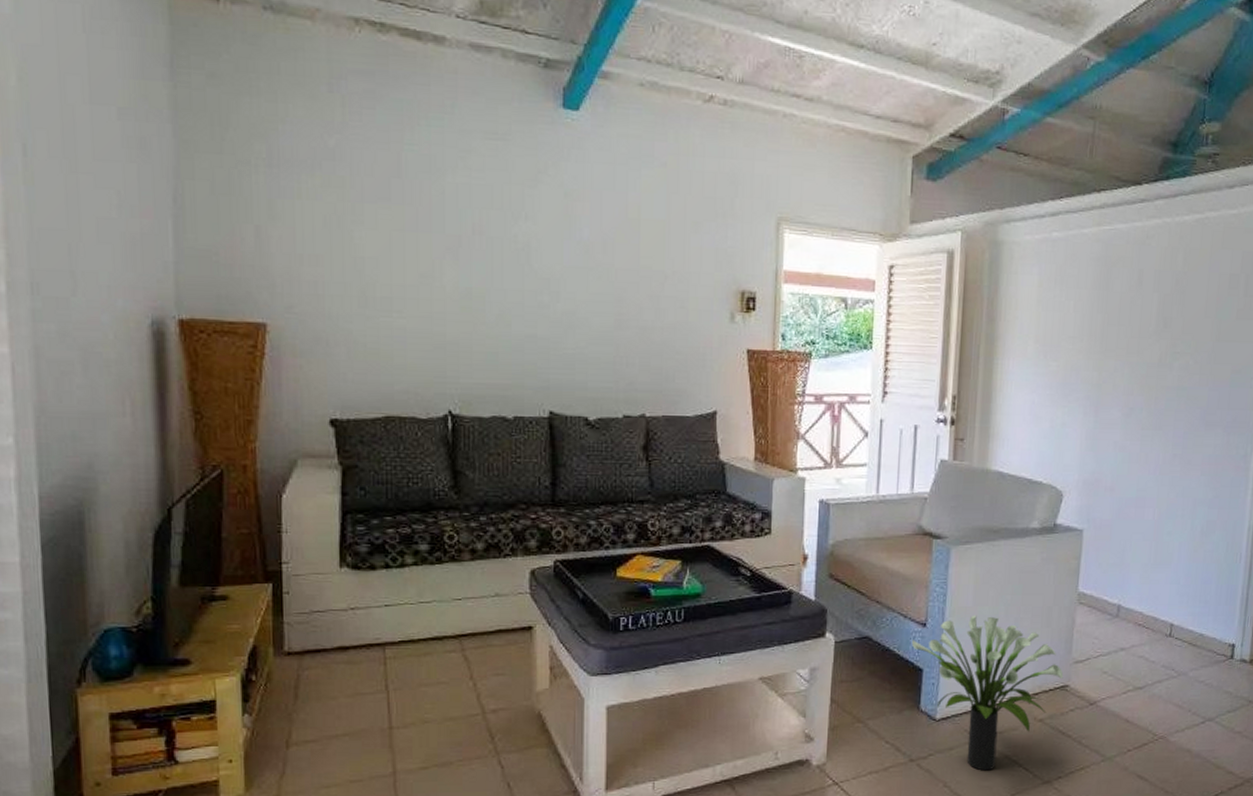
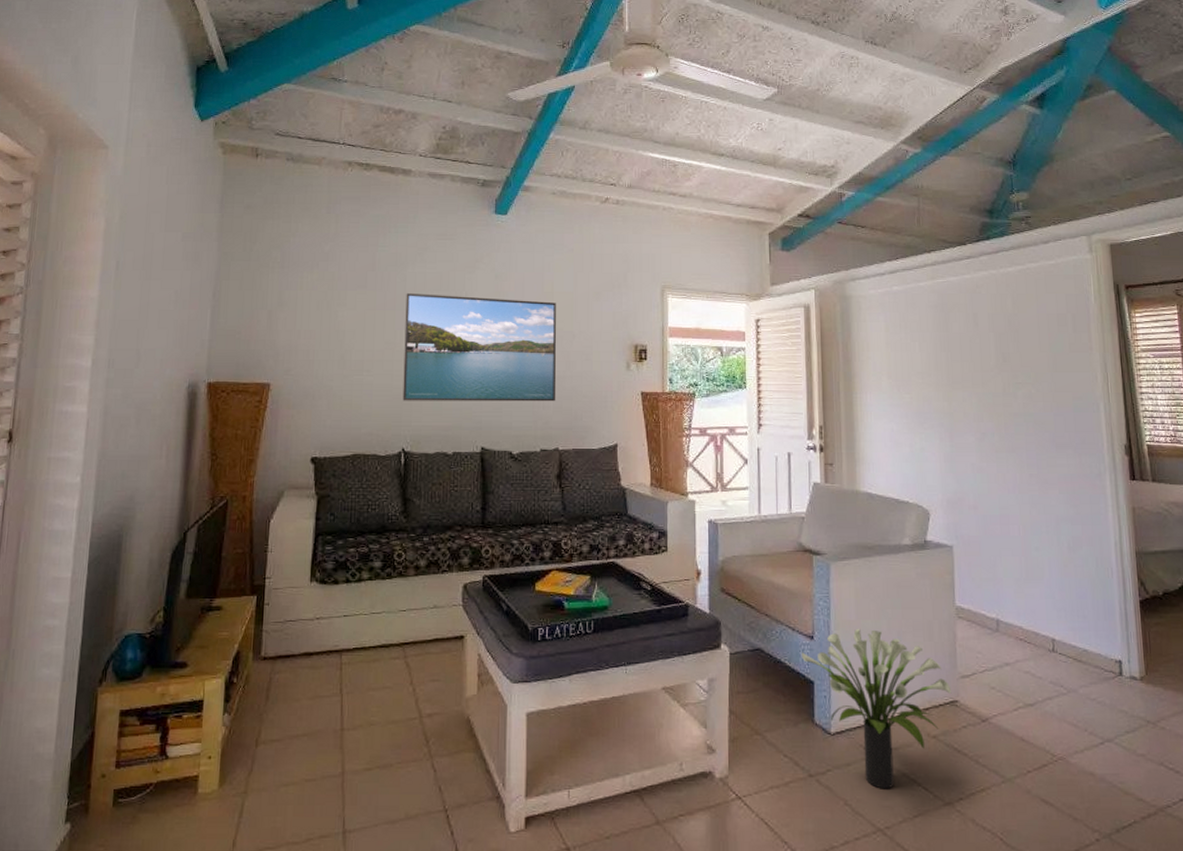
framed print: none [445,210,644,358] -> present [402,292,556,402]

